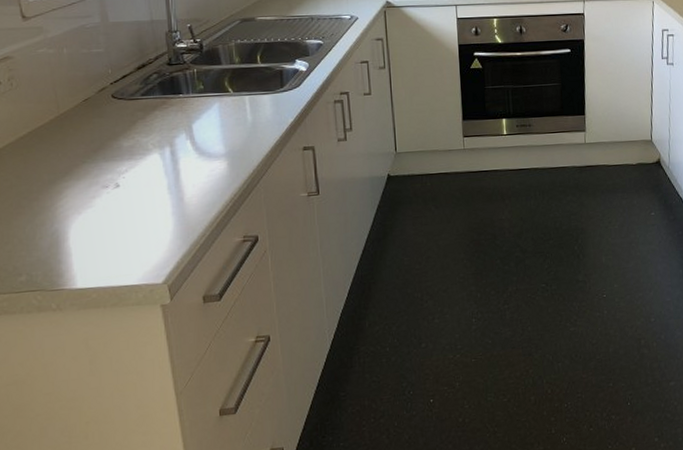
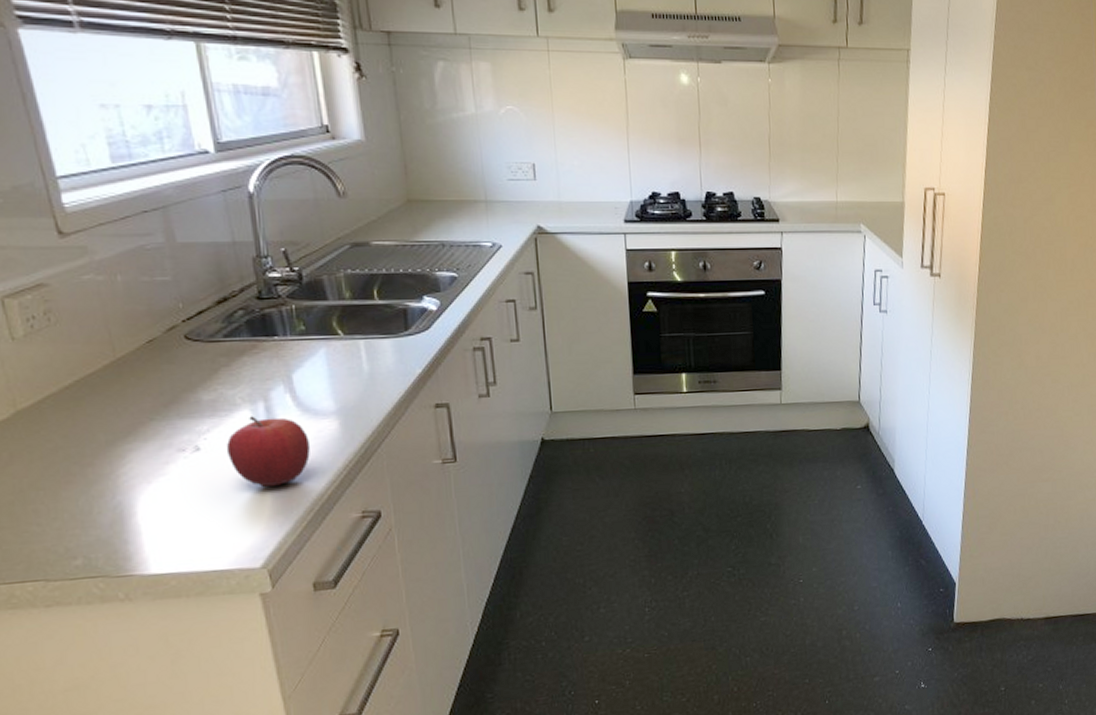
fruit: none [139,158,204,216] -> present [226,416,310,487]

